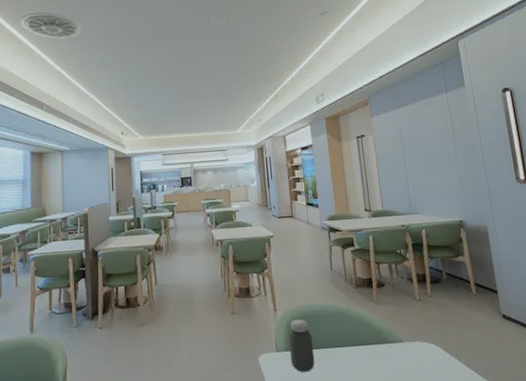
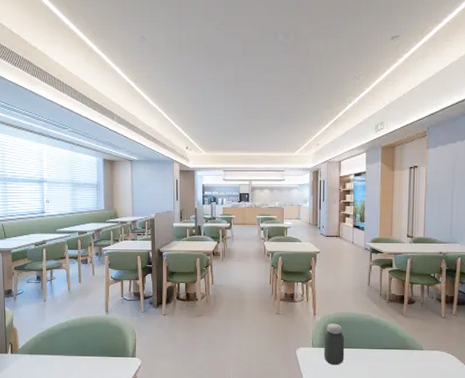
ceiling vent: present [20,12,82,39] -> none [90,19,151,50]

